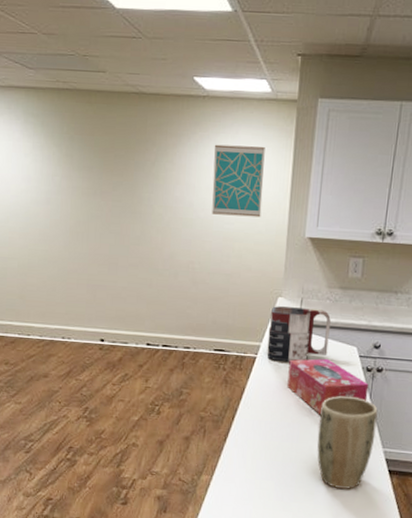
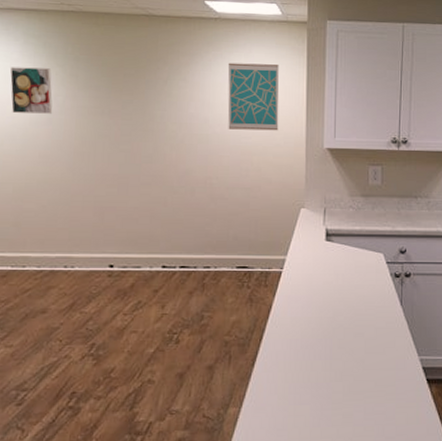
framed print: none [13,146,51,193] -> present [10,67,53,114]
mug: present [266,306,331,362] -> none [292,217,355,273]
tissue box: present [287,358,369,415] -> none [316,267,399,327]
plant pot: present [317,396,378,489] -> none [351,304,410,405]

